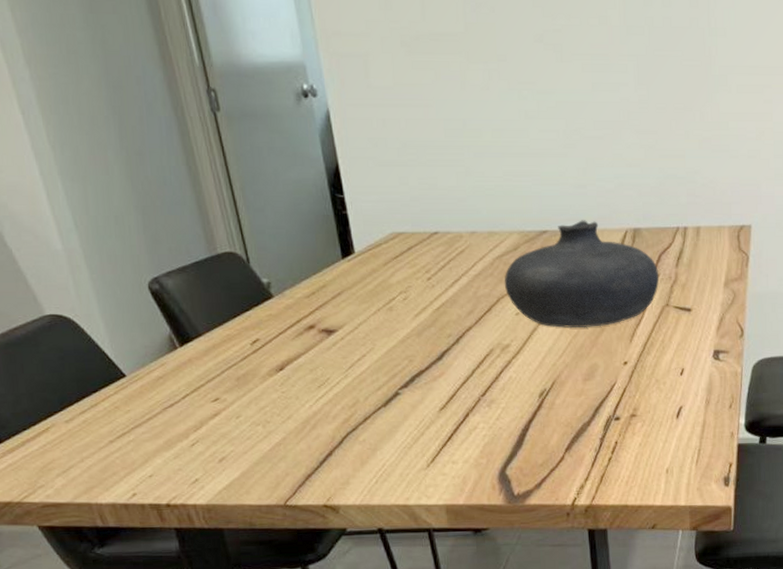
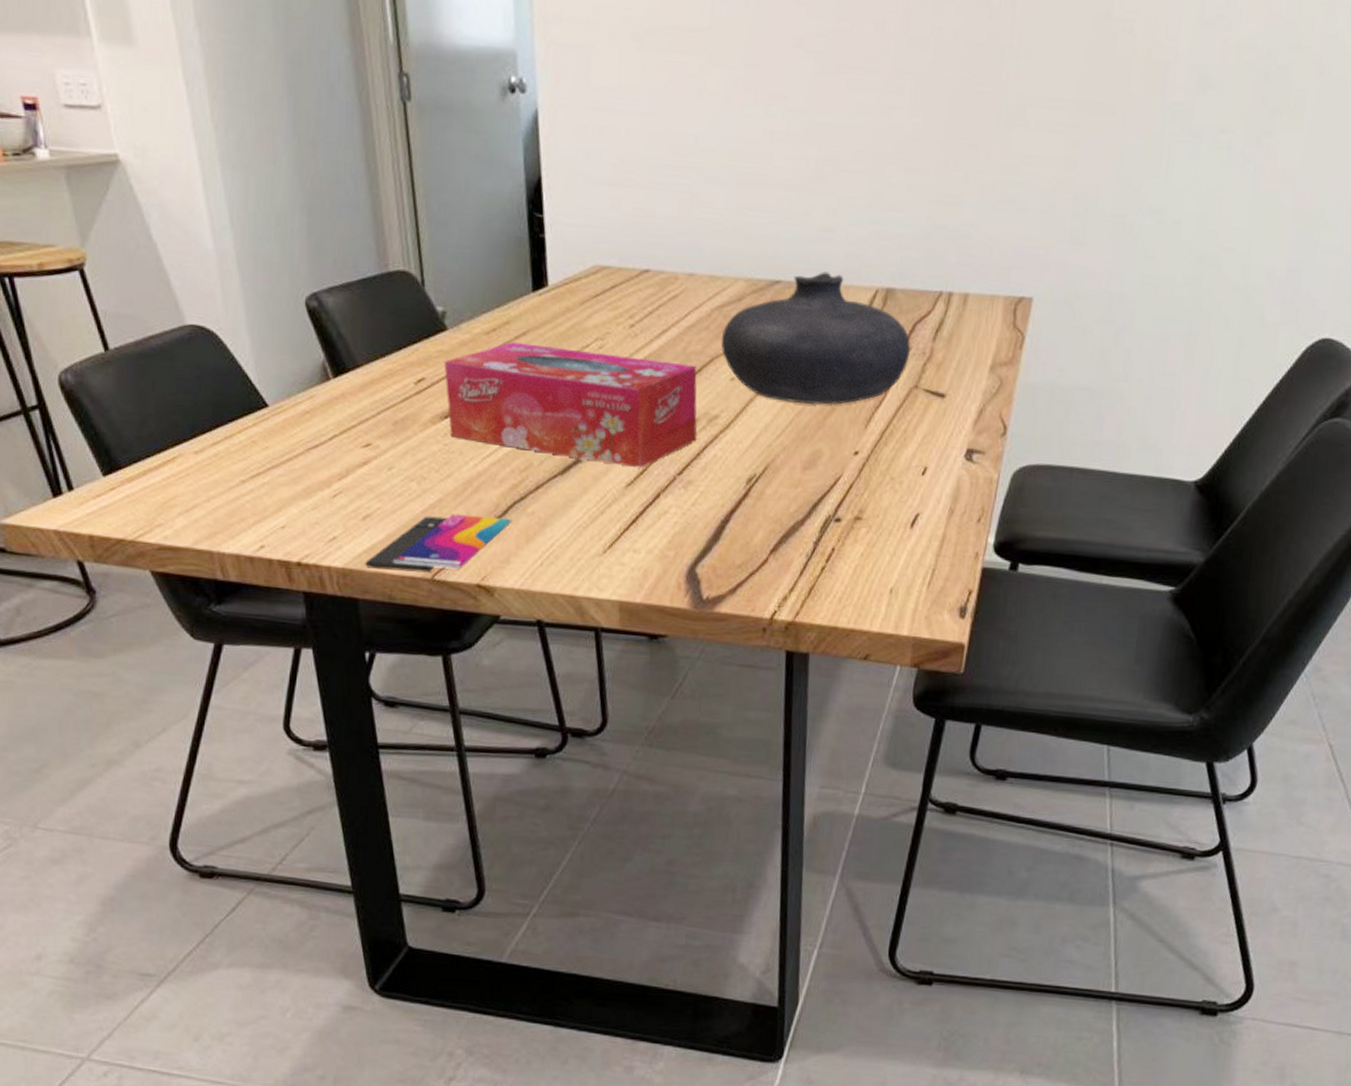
smartphone: none [225,447,348,501] -> present [365,513,513,572]
tissue box: none [274,302,494,394] -> present [444,342,697,468]

